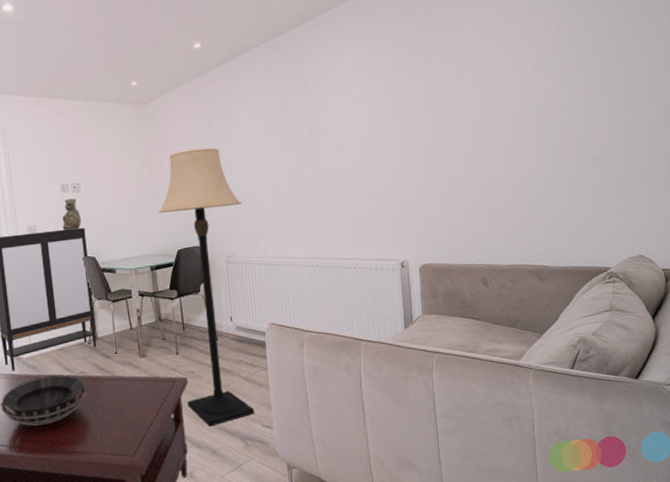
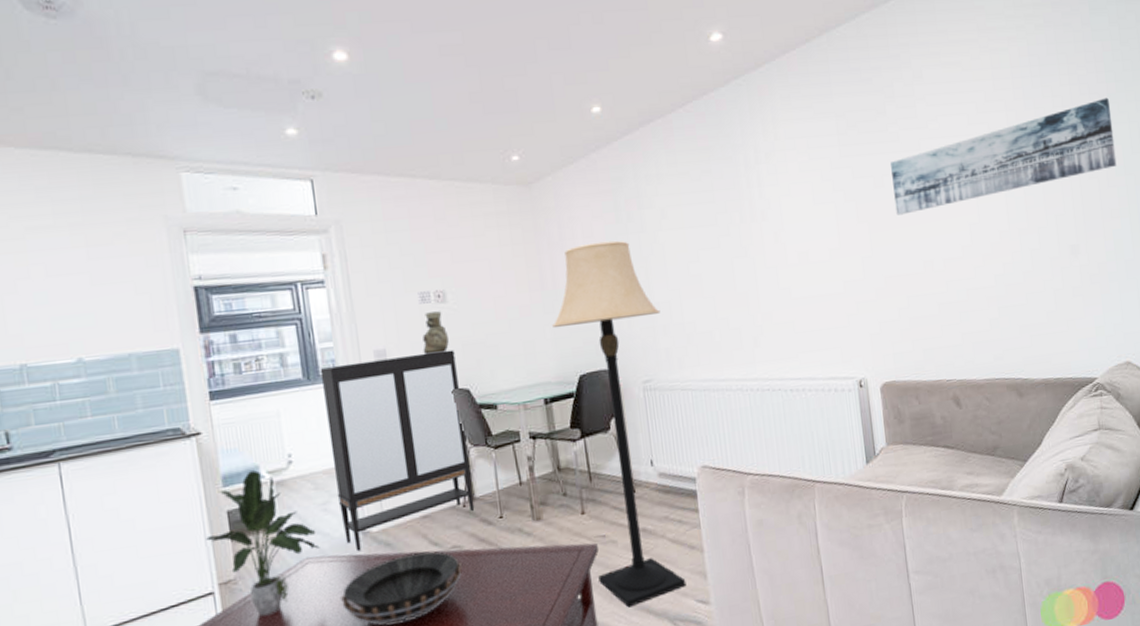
wall art: none [436,30,640,130] -> present [891,97,1117,215]

